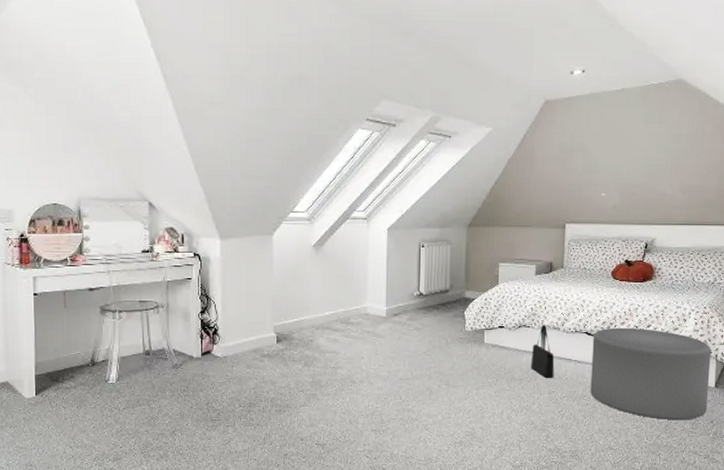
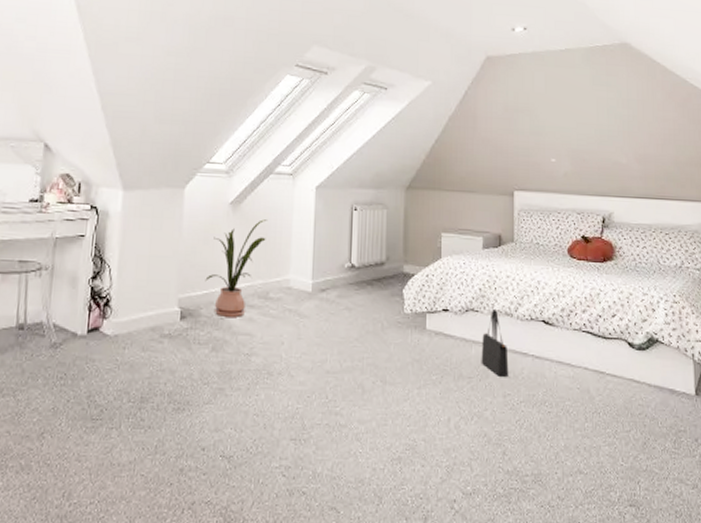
house plant: none [295,258,346,339] -> present [205,219,267,317]
pouf: present [590,327,712,420] -> none [551,316,690,437]

